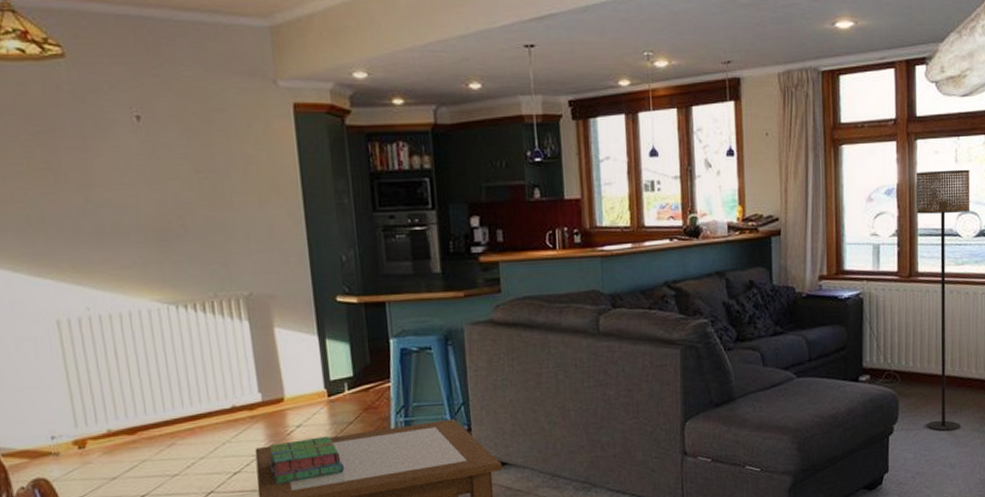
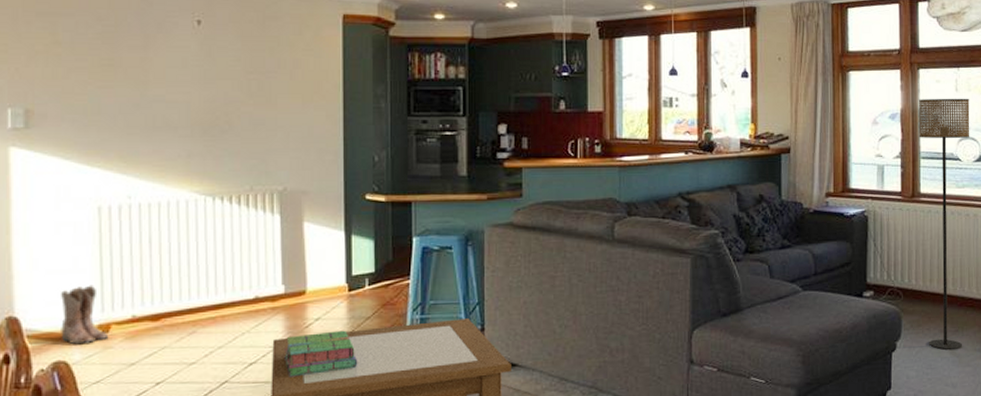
boots: none [30,401,86,462] -> present [61,285,109,345]

